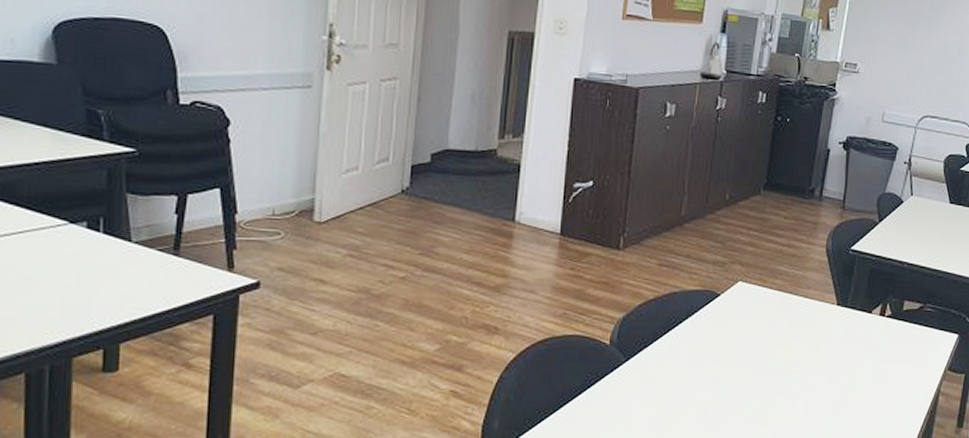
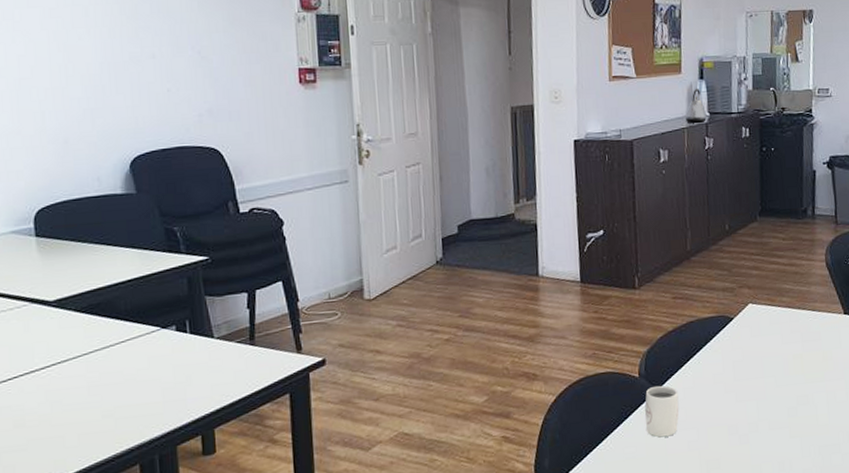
mug: none [609,356,650,411] -> present [644,385,680,438]

